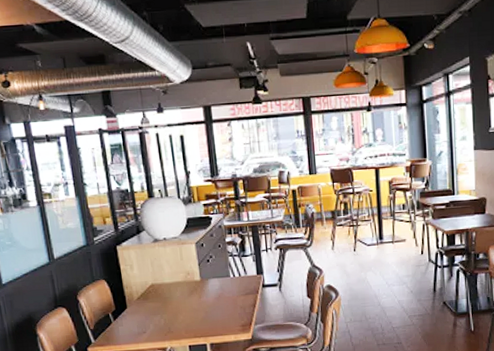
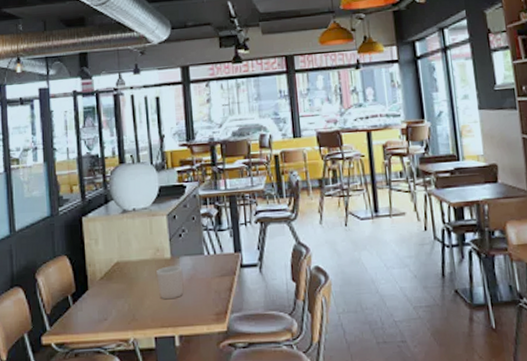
mug: none [188,286,213,315] -> present [156,265,184,300]

